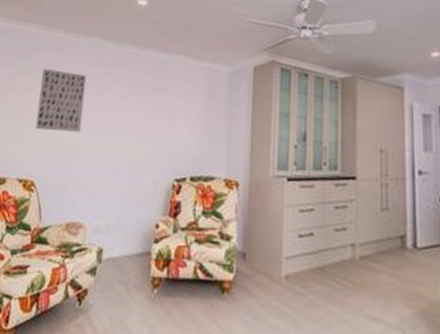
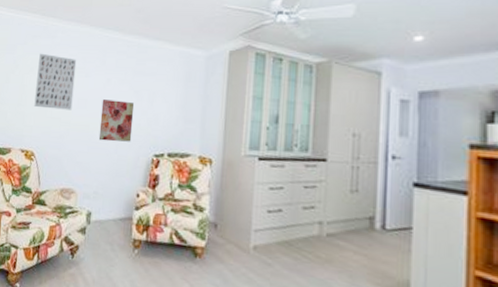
wall art: none [111,119,153,167] -> present [98,99,135,142]

